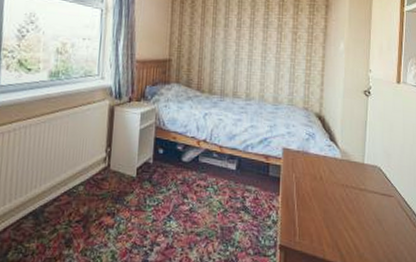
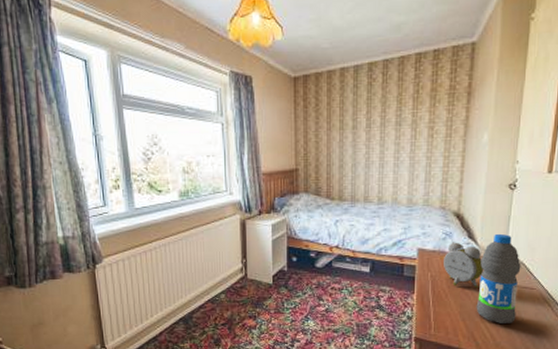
alarm clock: none [307,143,345,194] -> present [444,242,484,289]
water bottle: none [339,137,379,233] -> present [476,233,521,323]

